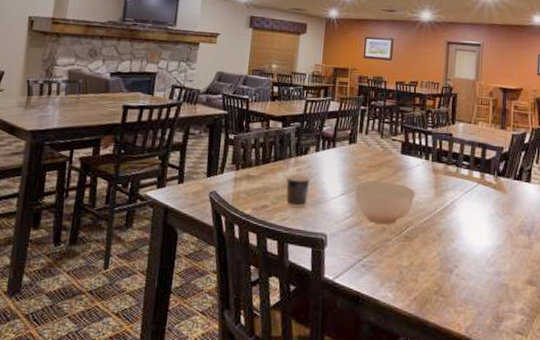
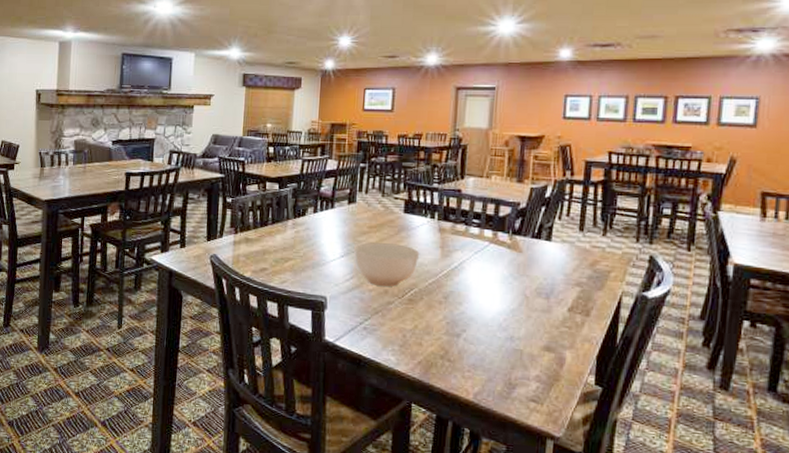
mug: present [286,174,311,207] -> none [284,237,309,270]

